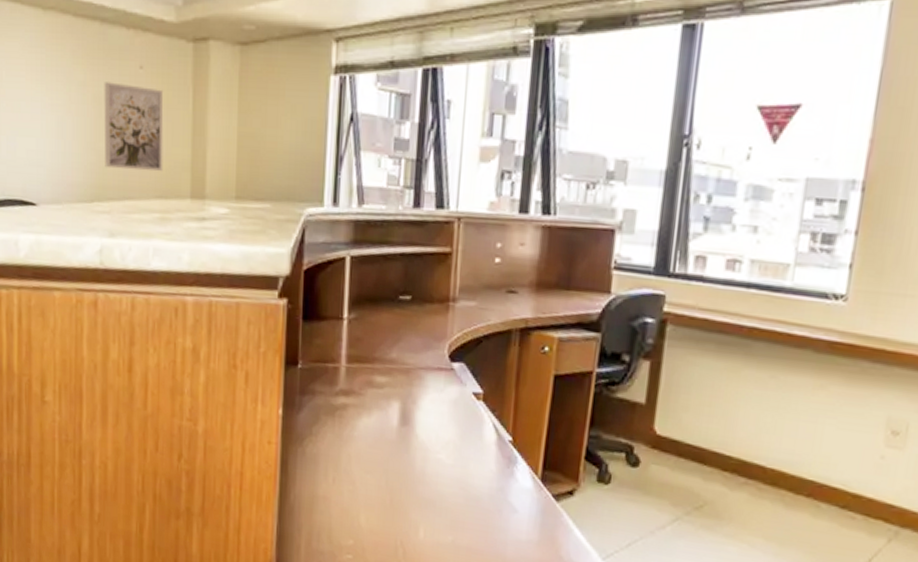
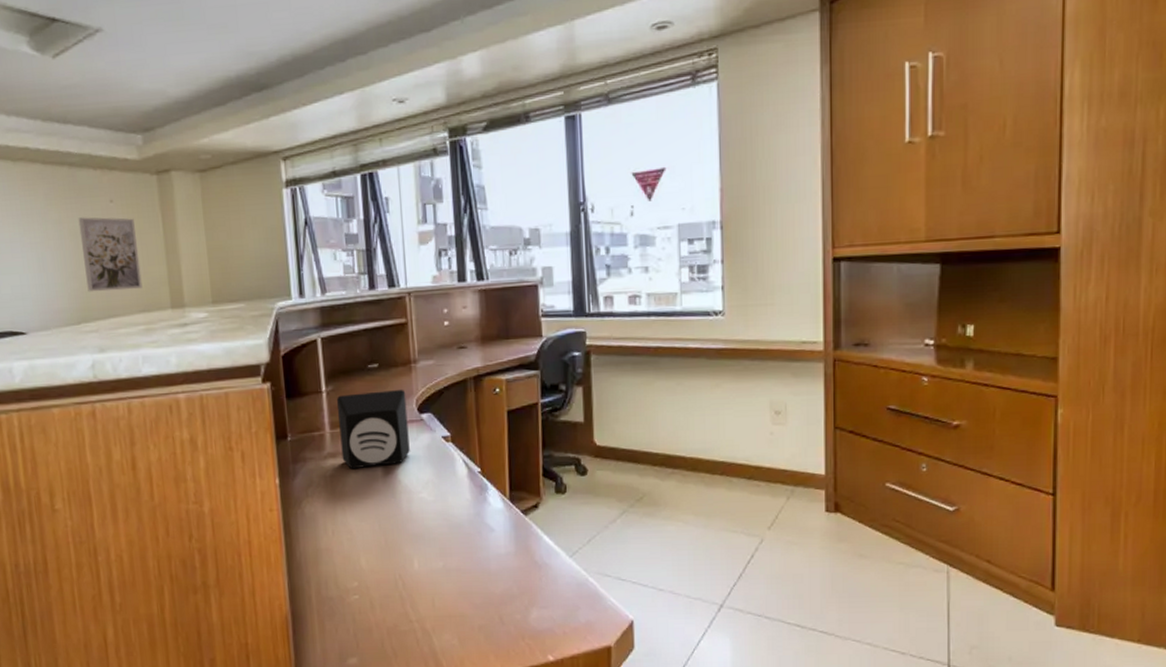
speaker: none [355,326,438,416] -> present [336,390,410,470]

